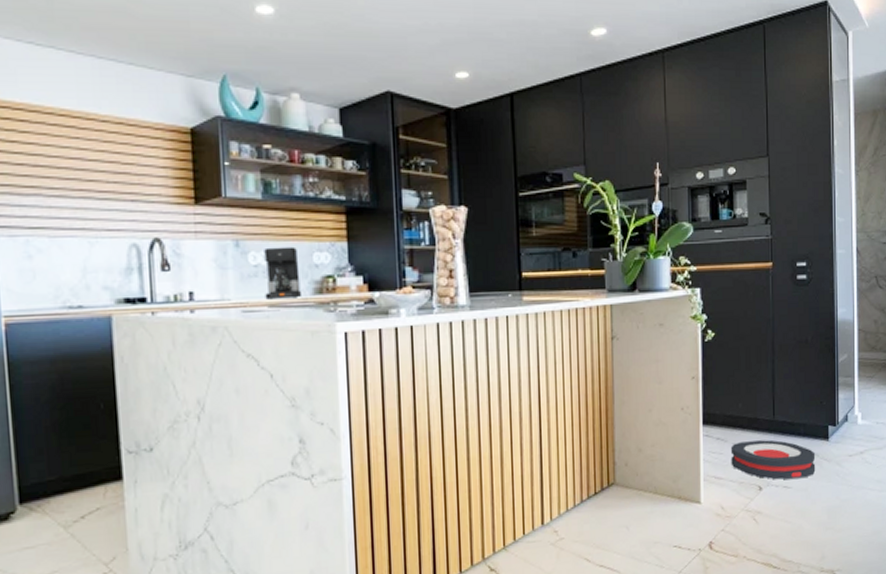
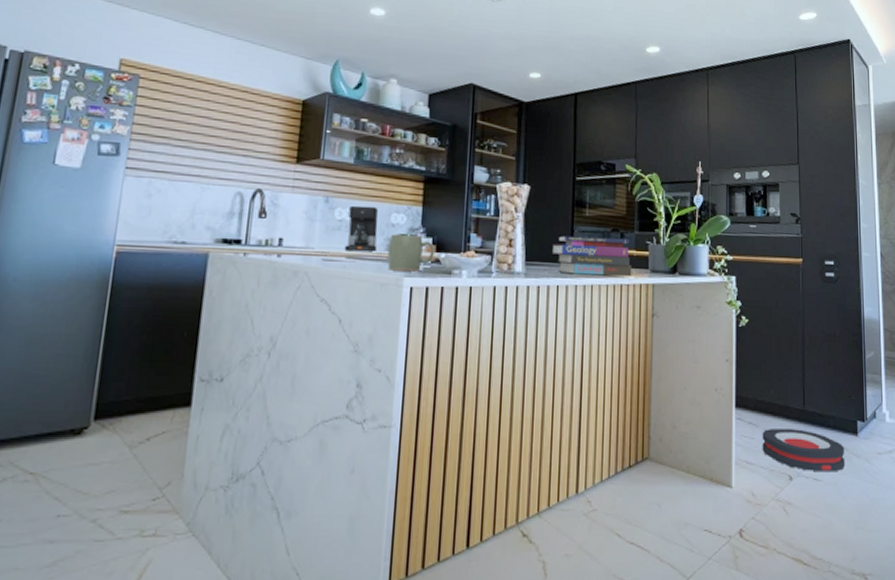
mug: none [314,276,367,316] -> present [387,235,435,272]
books: none [498,258,588,302] -> present [553,236,632,277]

